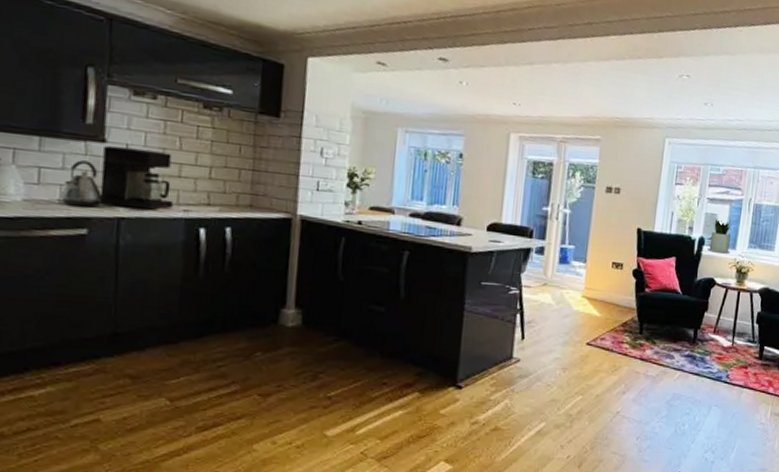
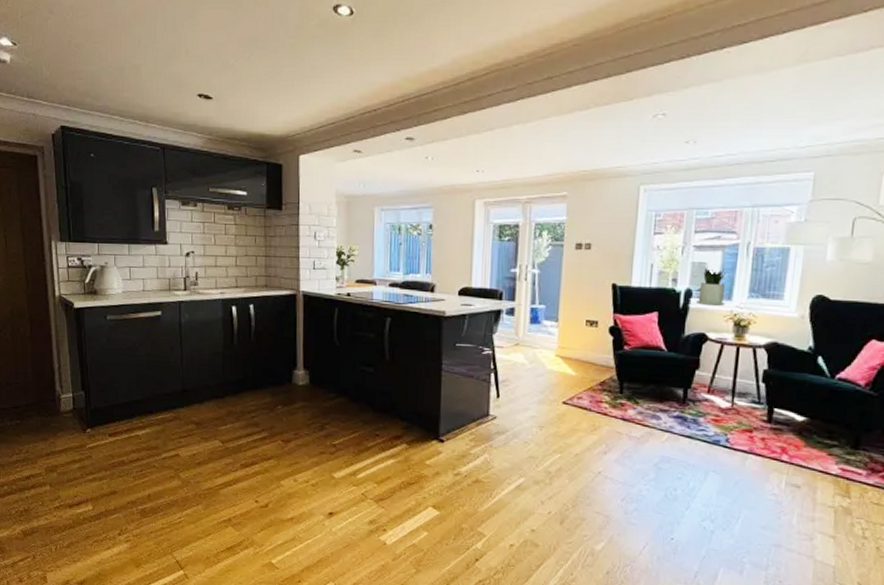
kettle: present [61,160,103,208] -> none [144,259,169,296]
coffee maker: present [99,145,173,210] -> none [167,246,213,294]

